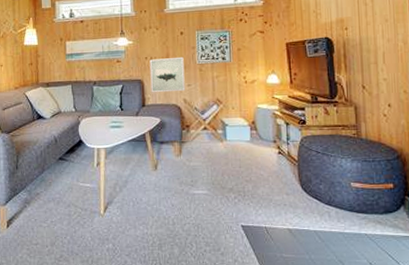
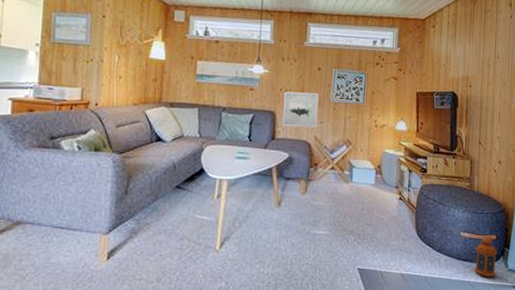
lantern: none [370,182,397,229] -> present [474,233,497,278]

